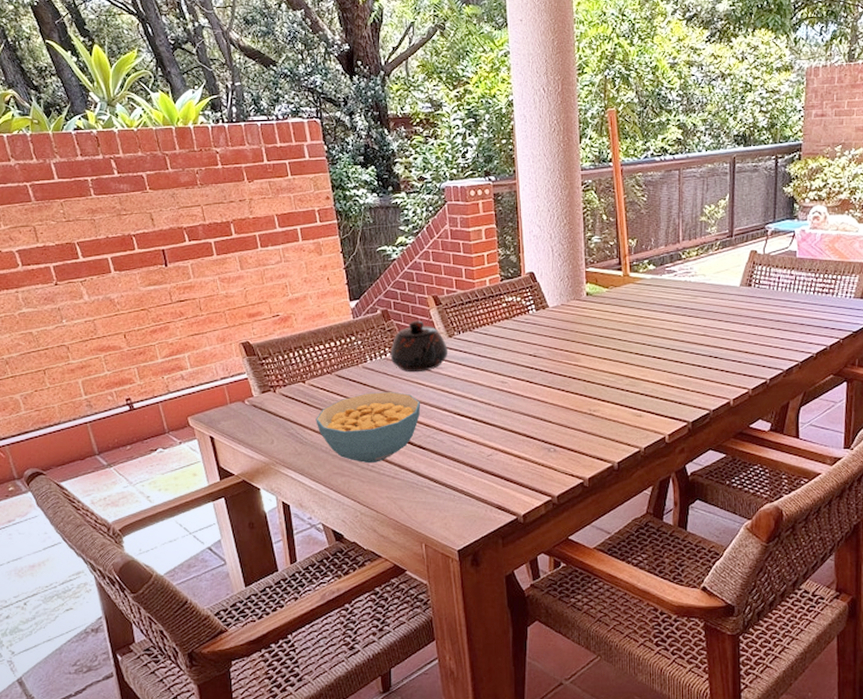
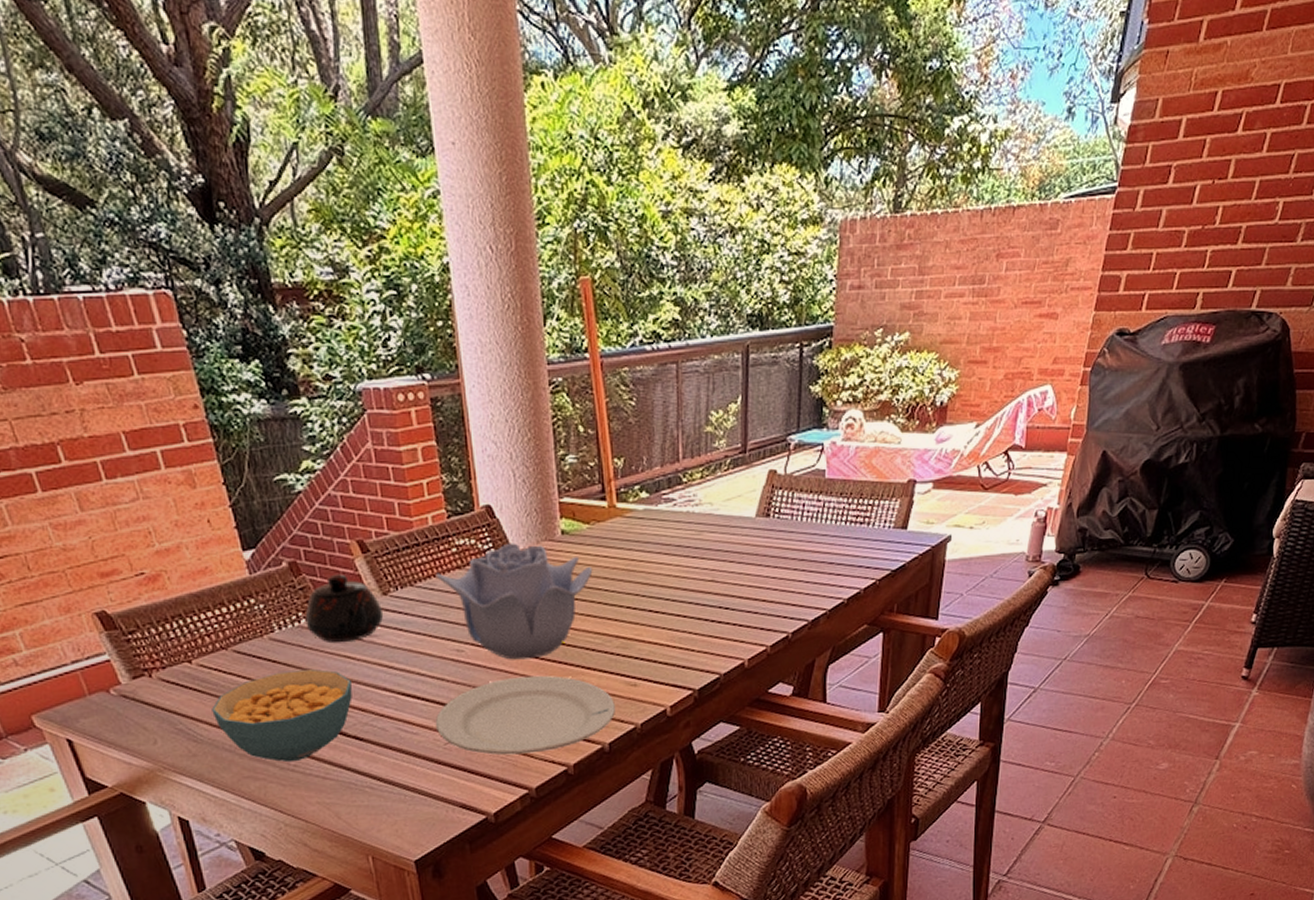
plate: none [481,404,624,468] -> present [435,675,615,755]
decorative bowl: none [489,301,610,391] -> present [435,543,593,660]

